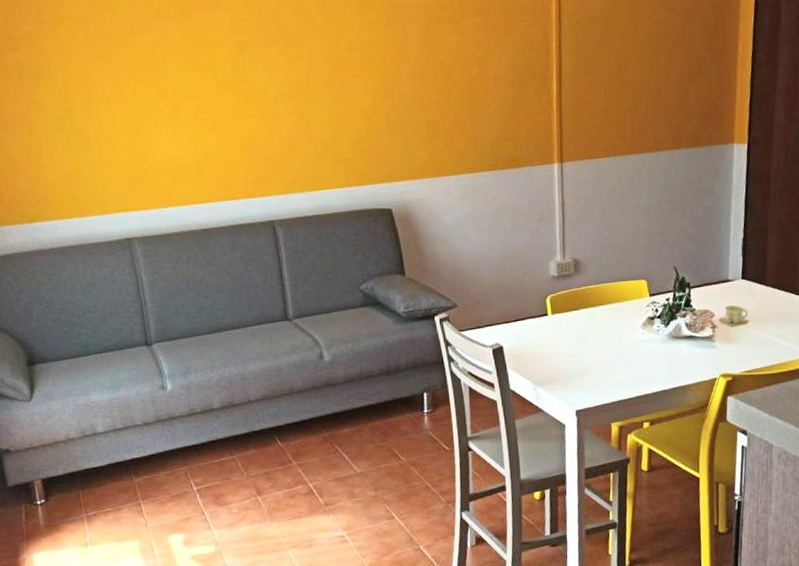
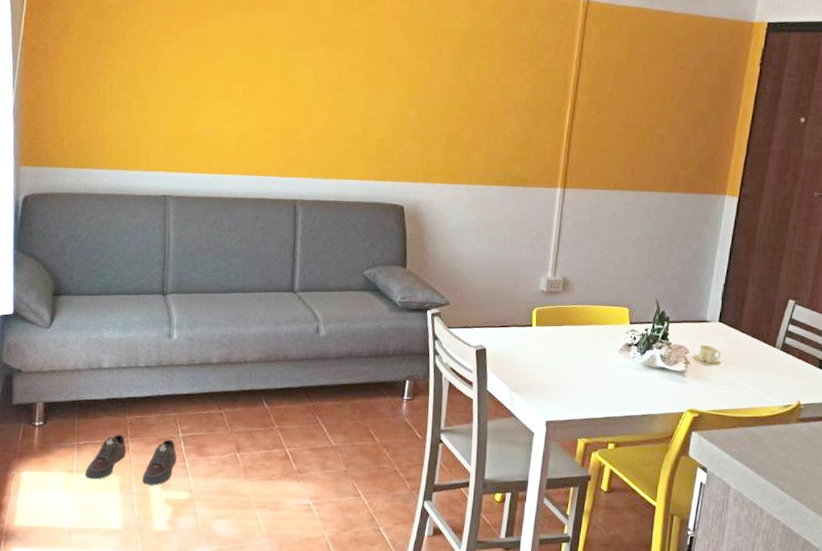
shoe: none [100,495,196,549] -> present [85,434,177,485]

